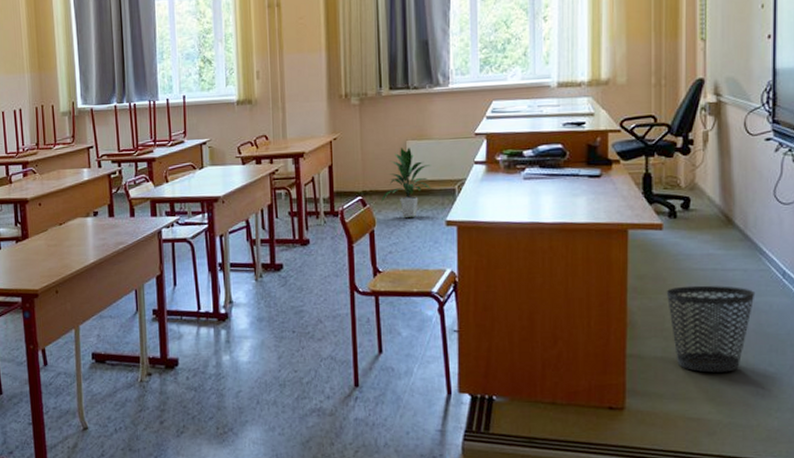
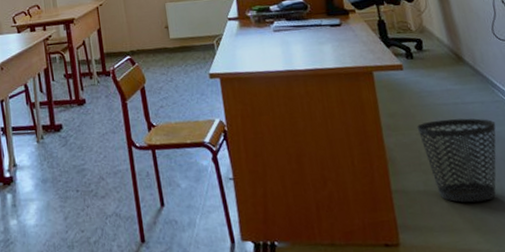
indoor plant: present [381,147,433,217] -> none [148,9,194,73]

